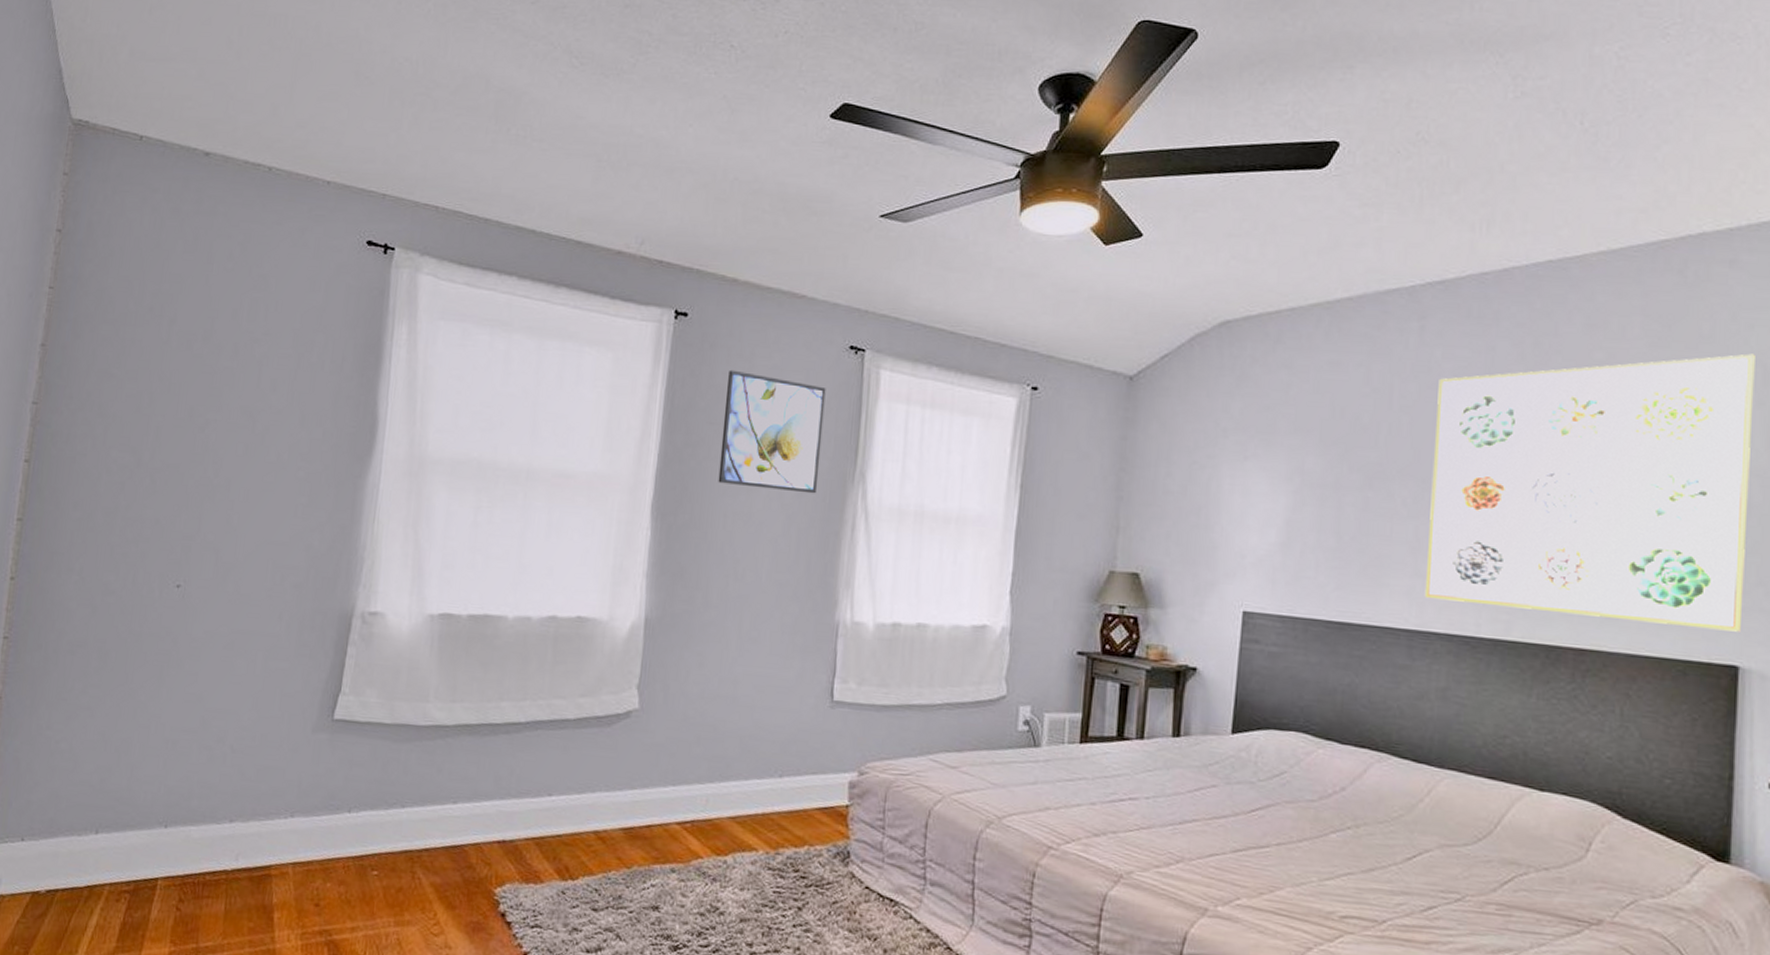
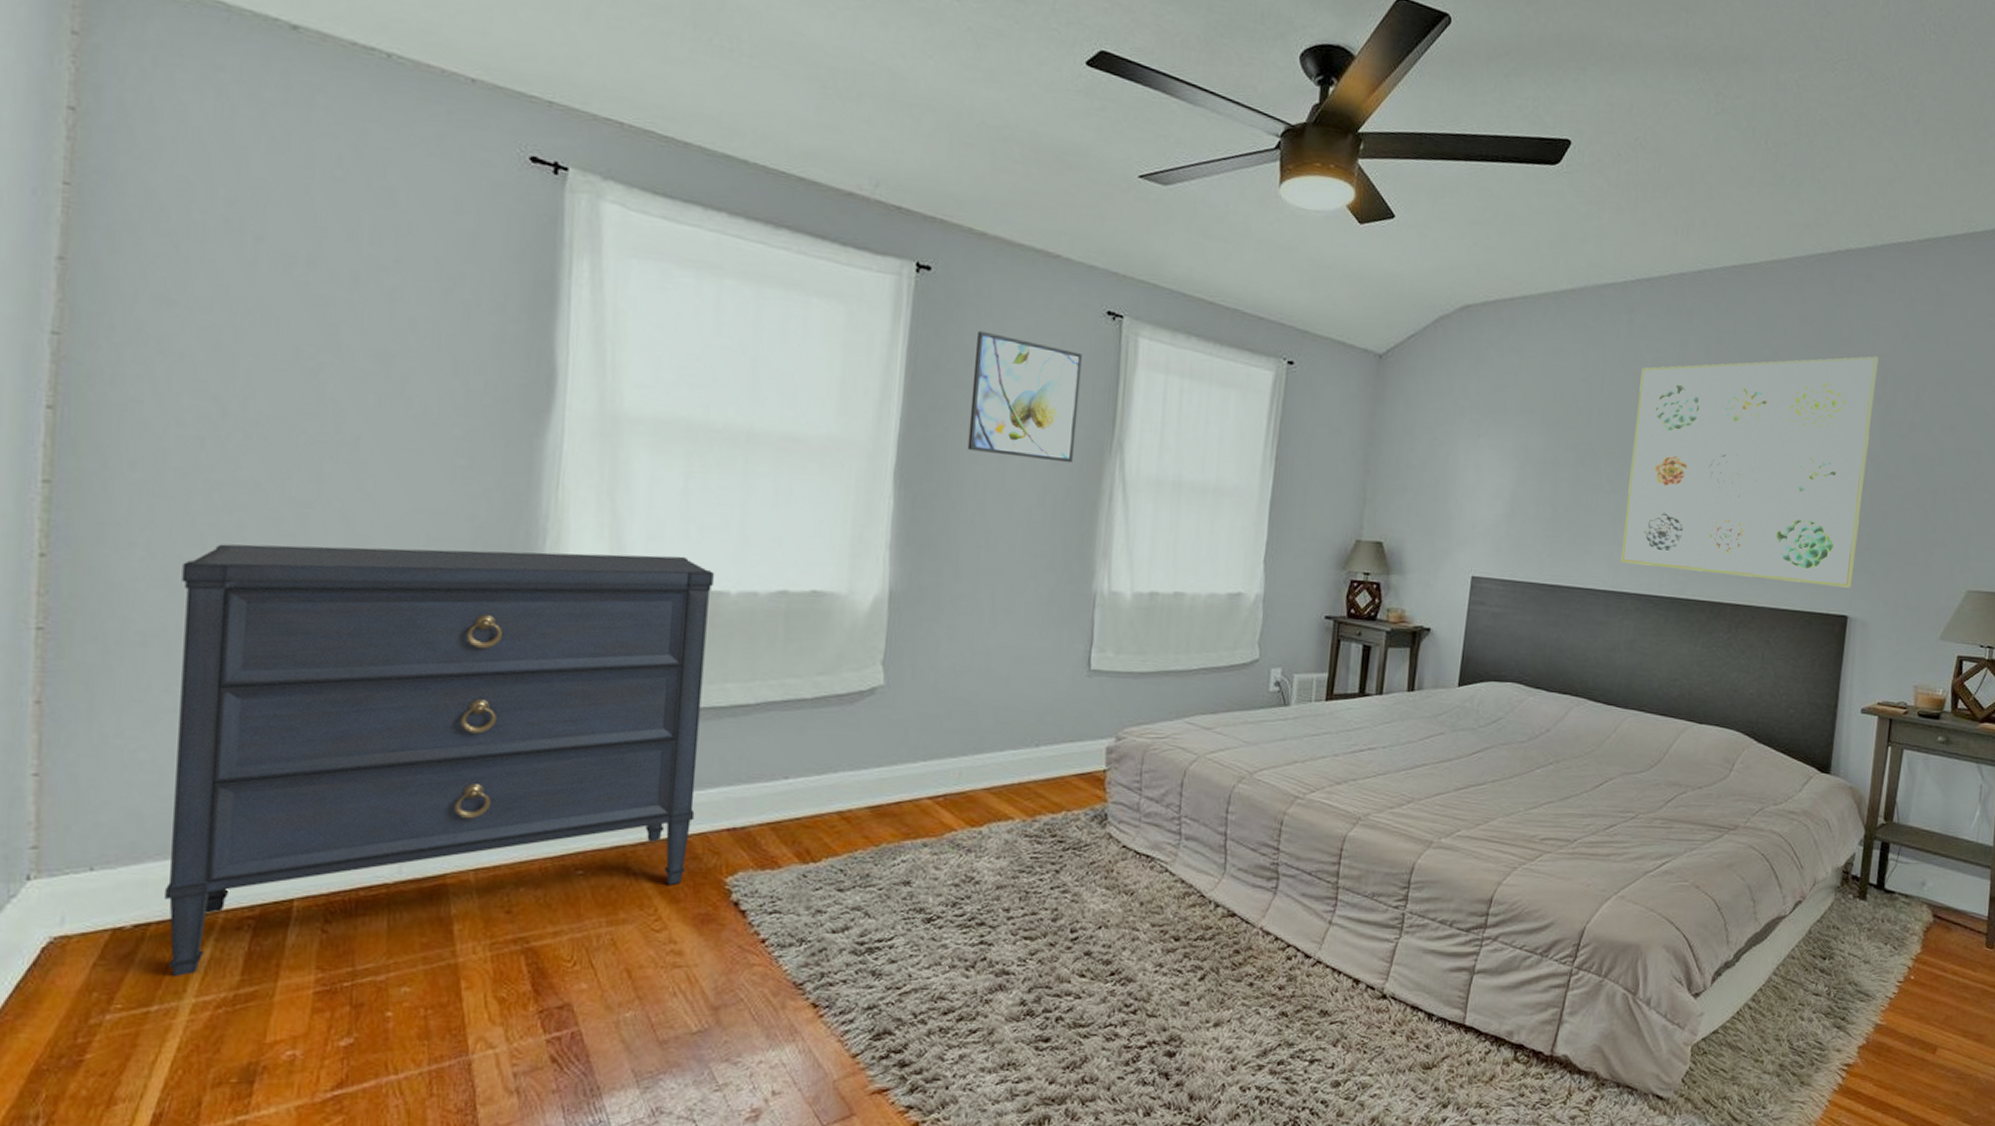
dresser: none [67,570,495,938] -> present [165,544,714,976]

